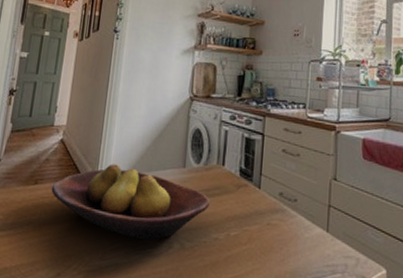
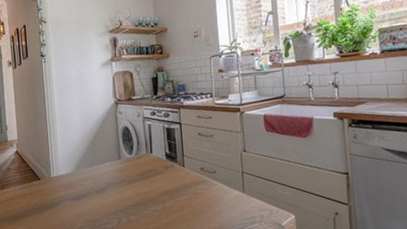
fruit bowl: present [51,163,210,241] -> none [16,164,145,220]

